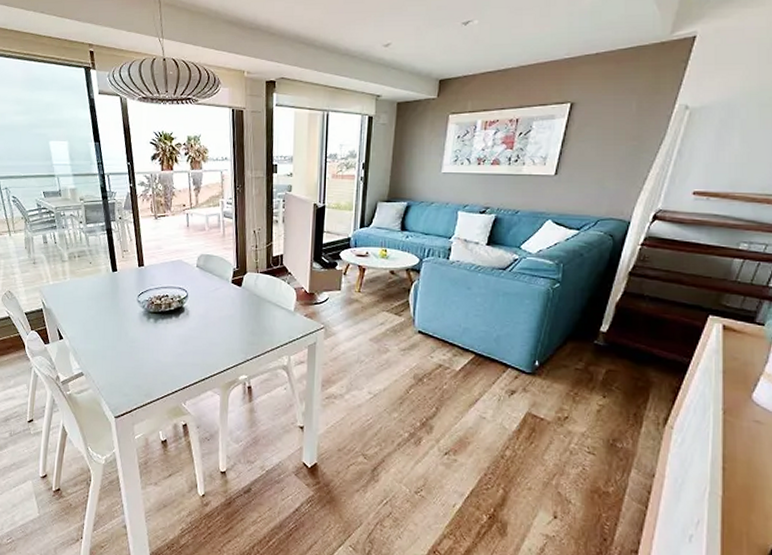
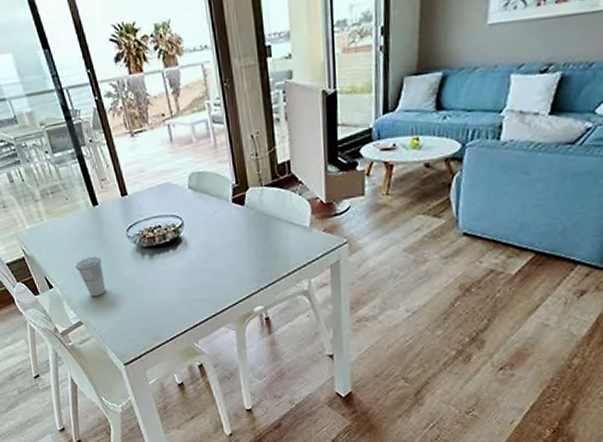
cup: none [86,315,111,351] -> present [75,256,106,297]

